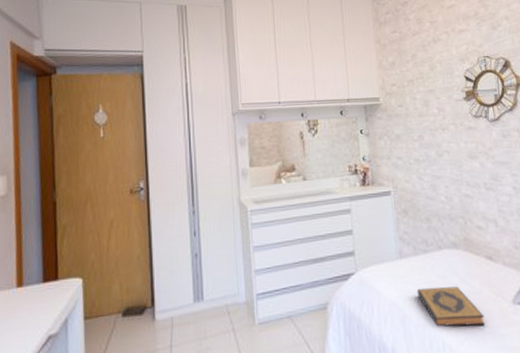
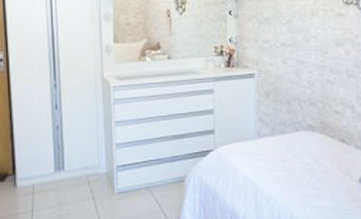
hardback book: present [416,286,485,327] -> none [271,165,331,201]

